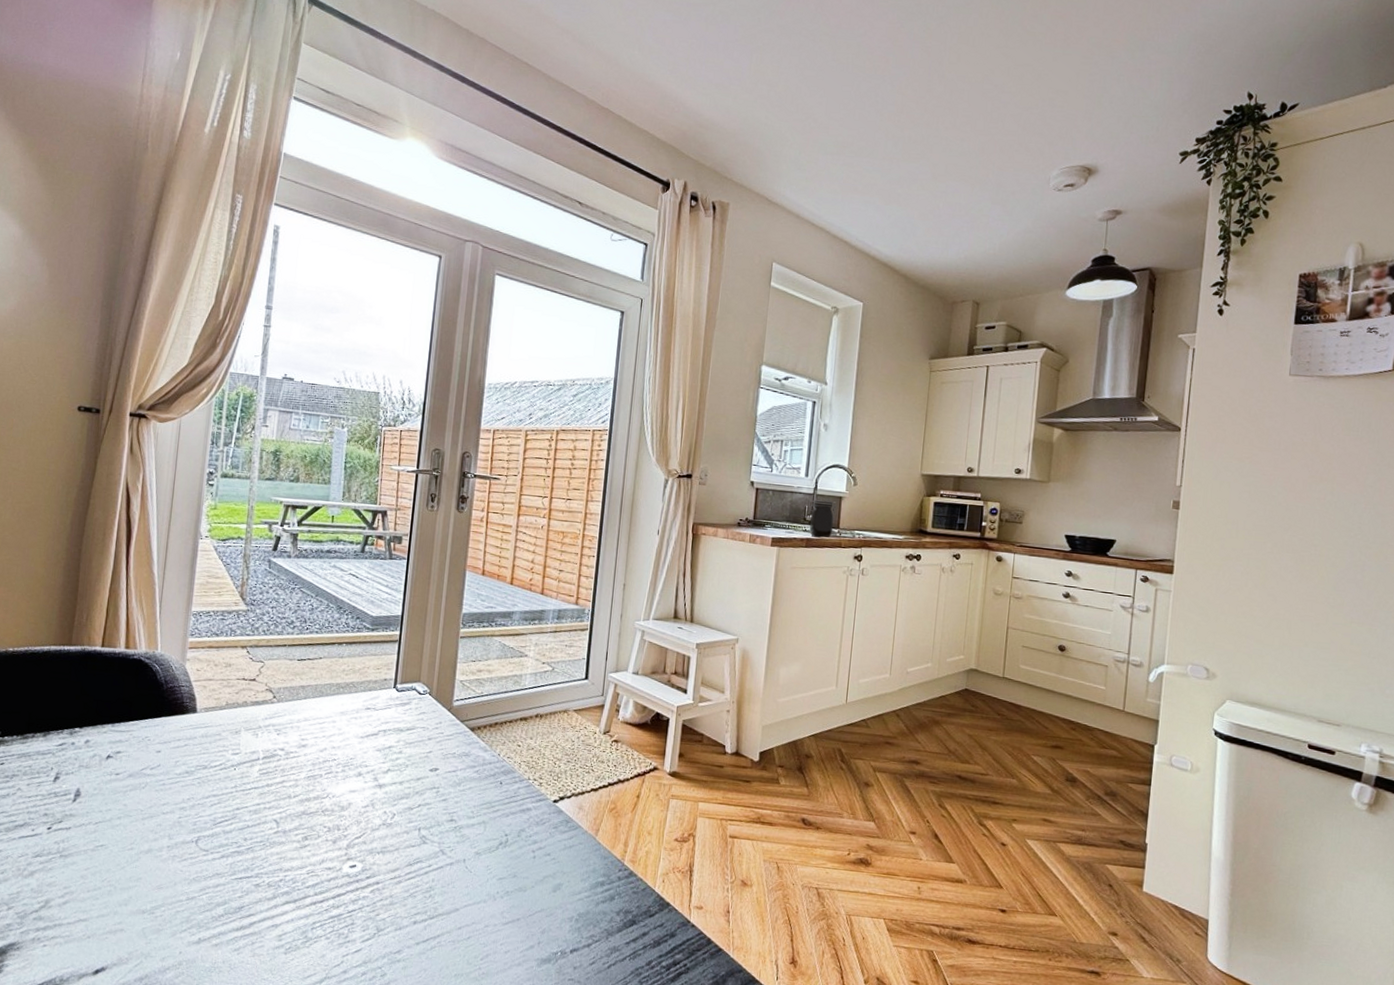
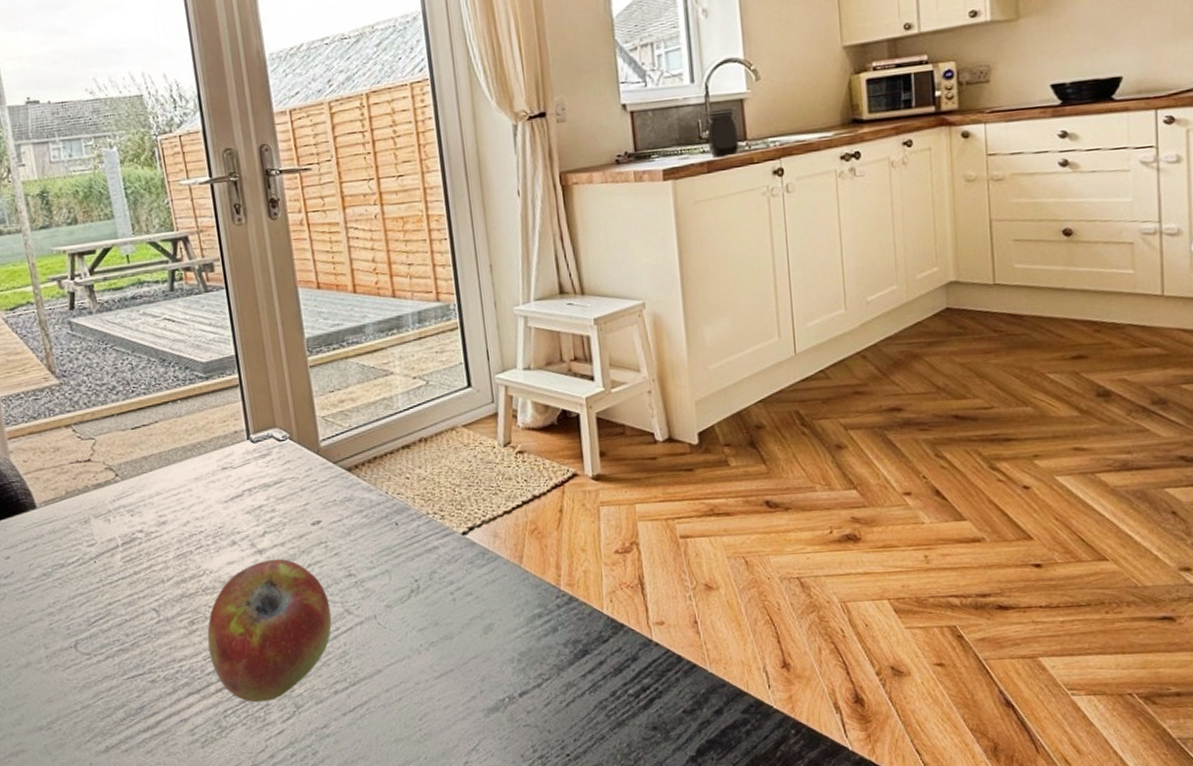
fruit: none [313,794,429,921] -> present [207,558,332,703]

